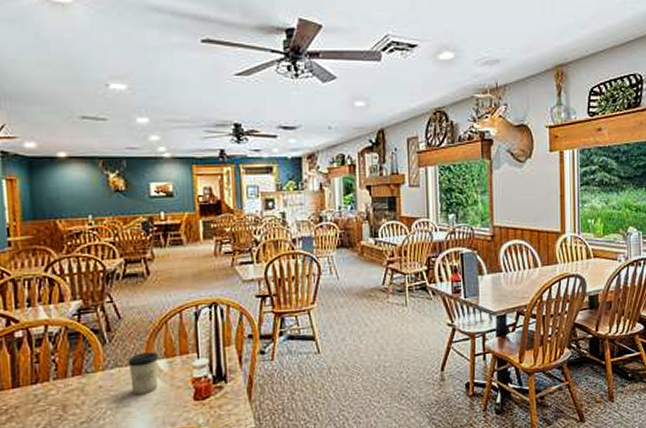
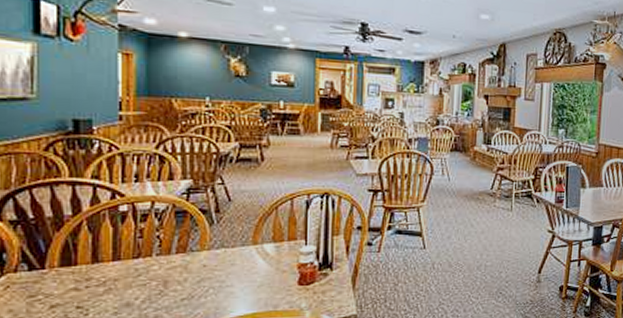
cup: present [128,352,159,394] -> none [235,236,267,275]

